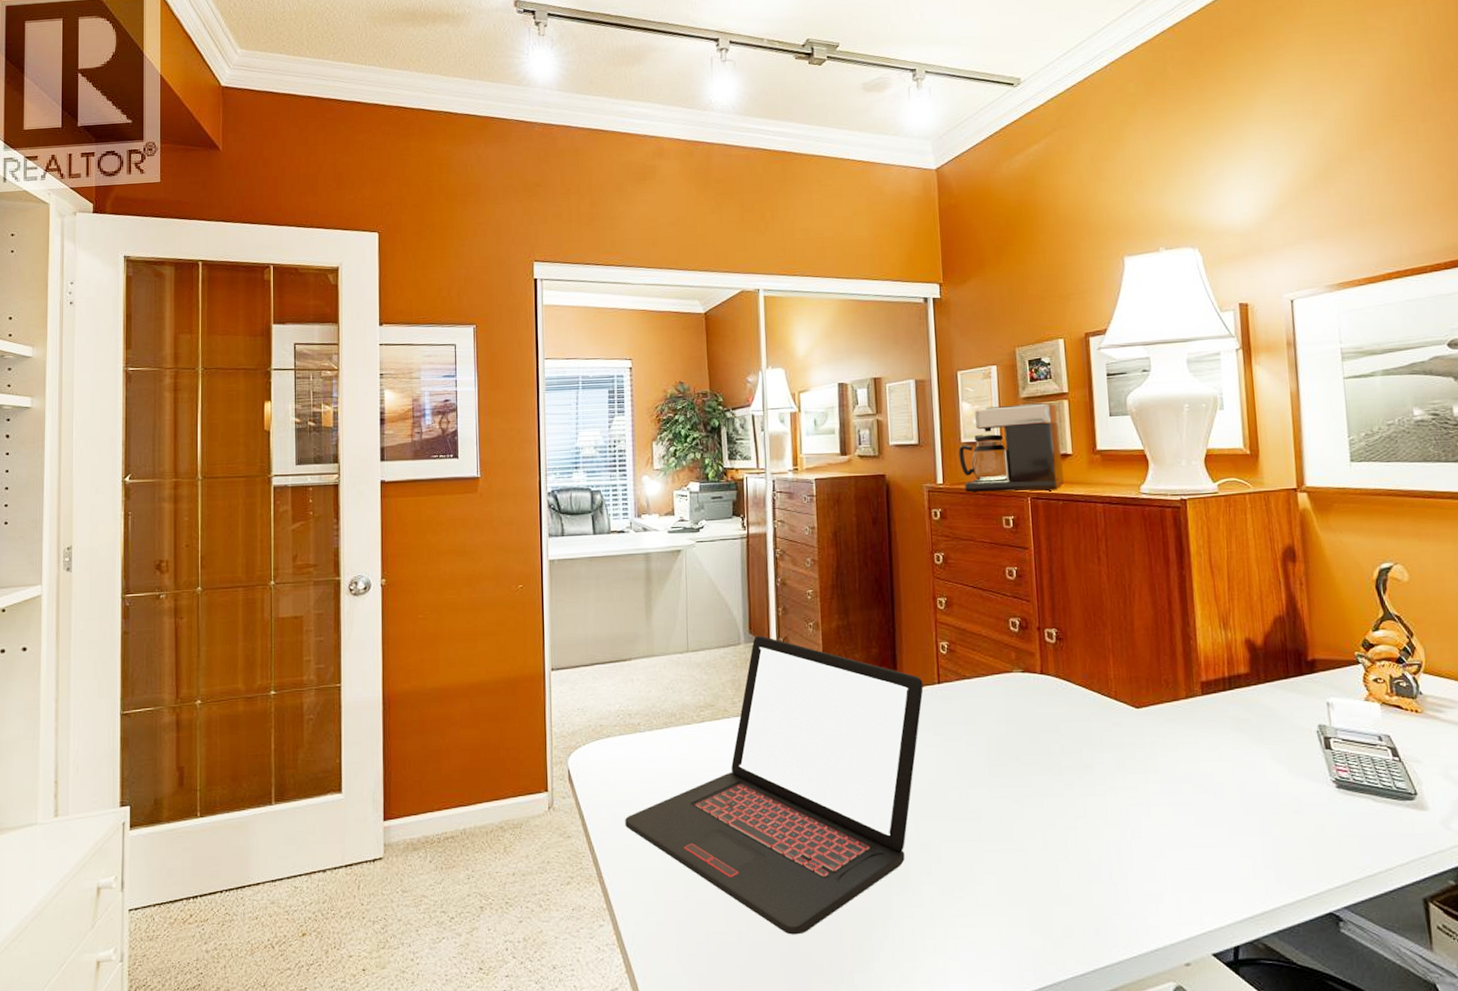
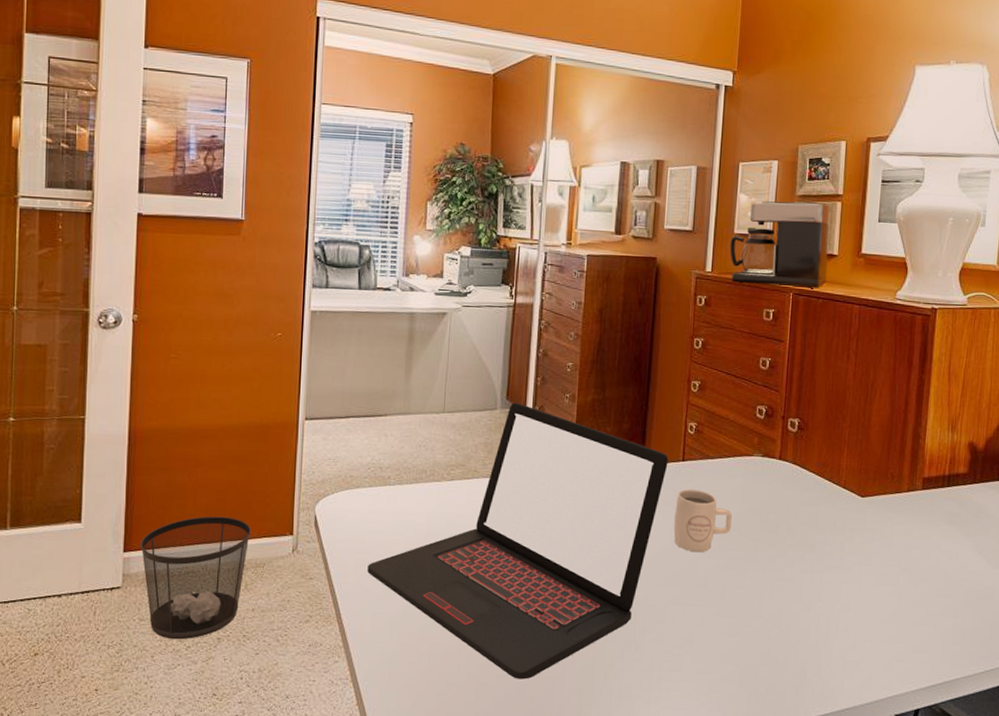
waste bin: none [399,777,507,911] -> present [140,516,252,640]
mug: none [936,713,999,782] -> present [673,489,732,553]

